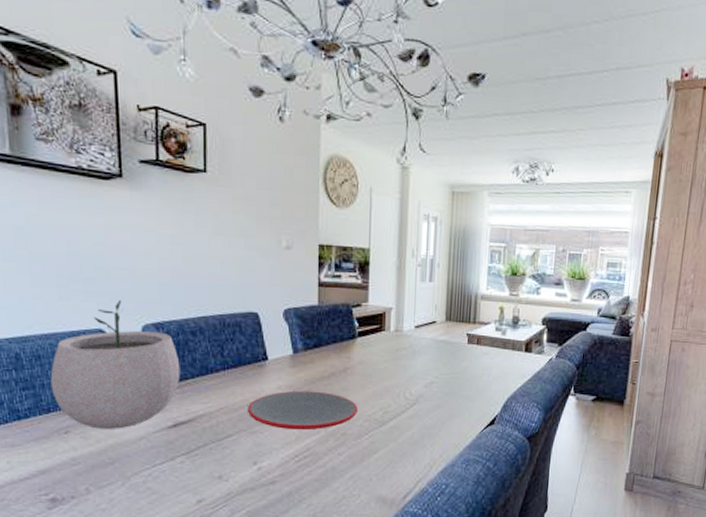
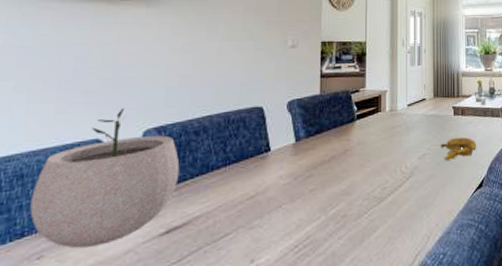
plate: present [247,390,358,431] -> none [246,175,357,220]
banana: none [449,368,492,392] -> present [440,137,477,160]

